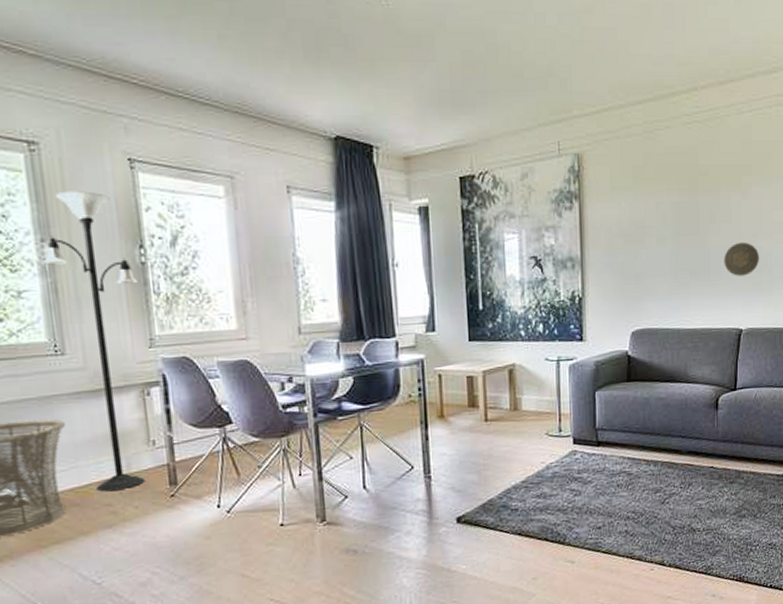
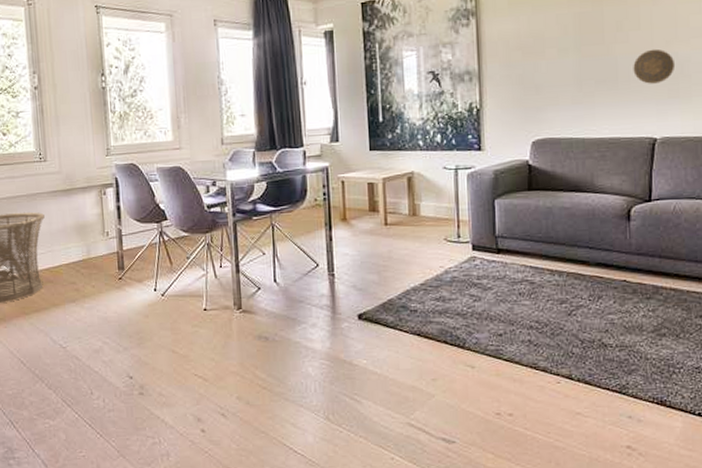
floor lamp: present [42,191,146,492] -> none [33,33,101,273]

